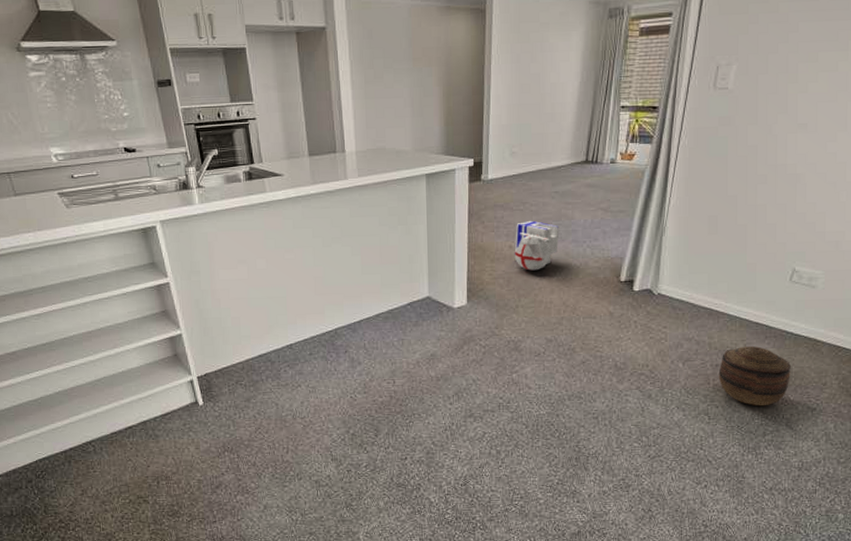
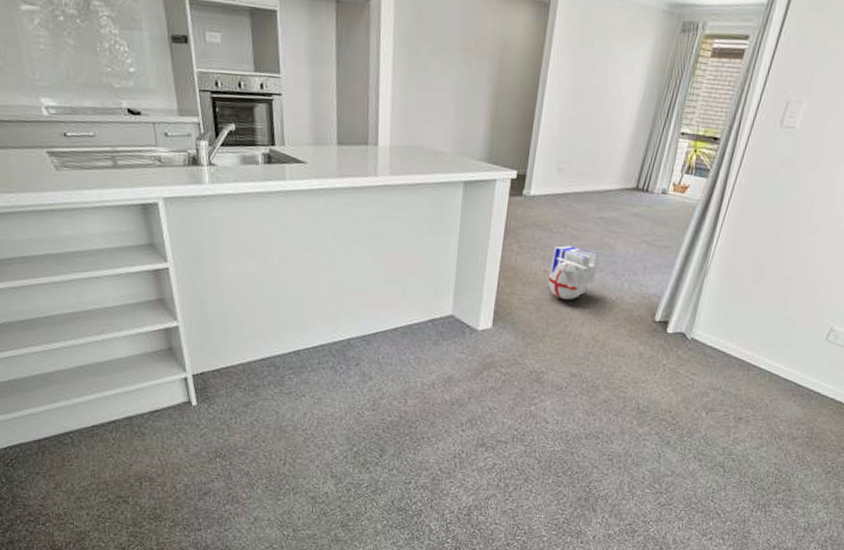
basket: present [718,346,791,406] -> none [739,402,813,464]

